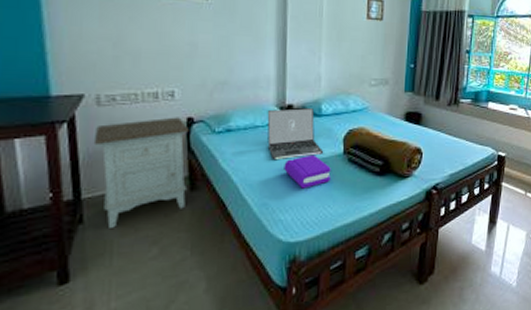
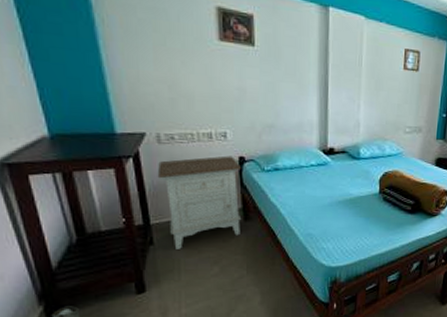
laptop: present [267,107,324,161] -> none [310,151,362,197]
book: present [284,154,331,189] -> none [326,193,368,222]

